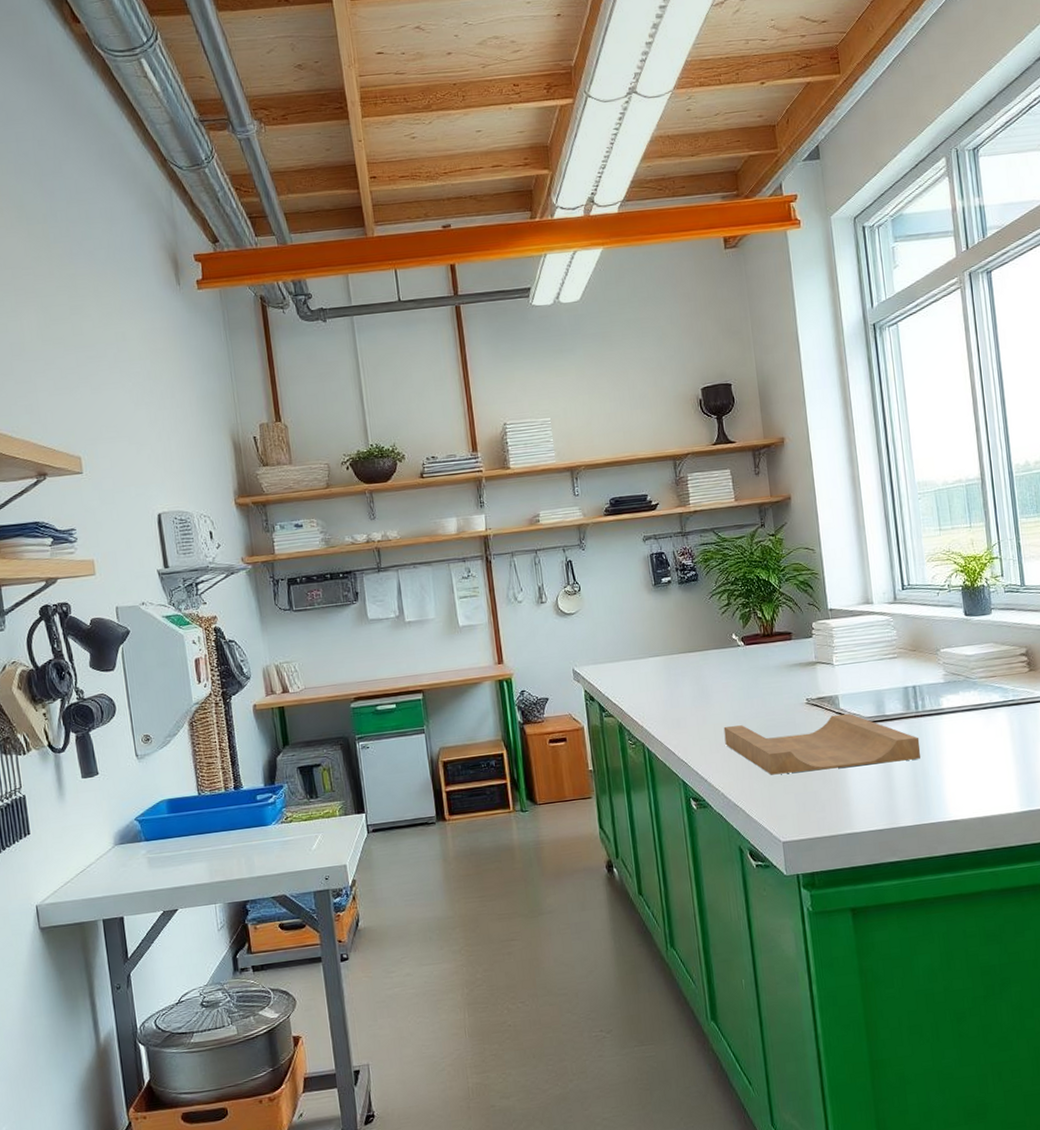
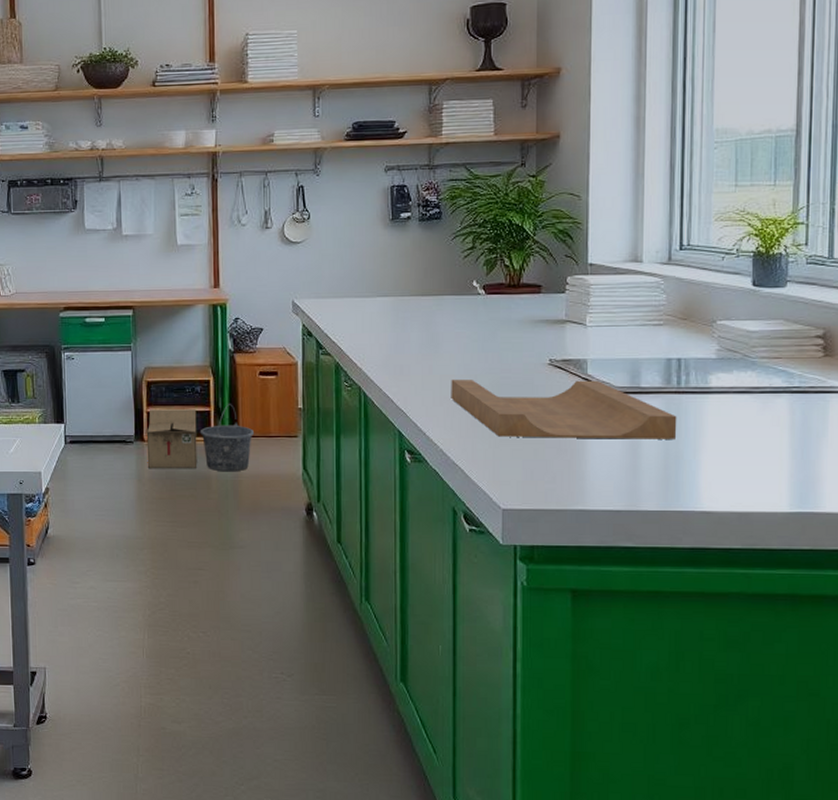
cardboard box: none [447,783,500,847] -> present [146,409,198,468]
bucket: none [498,774,550,841] -> present [199,404,254,472]

